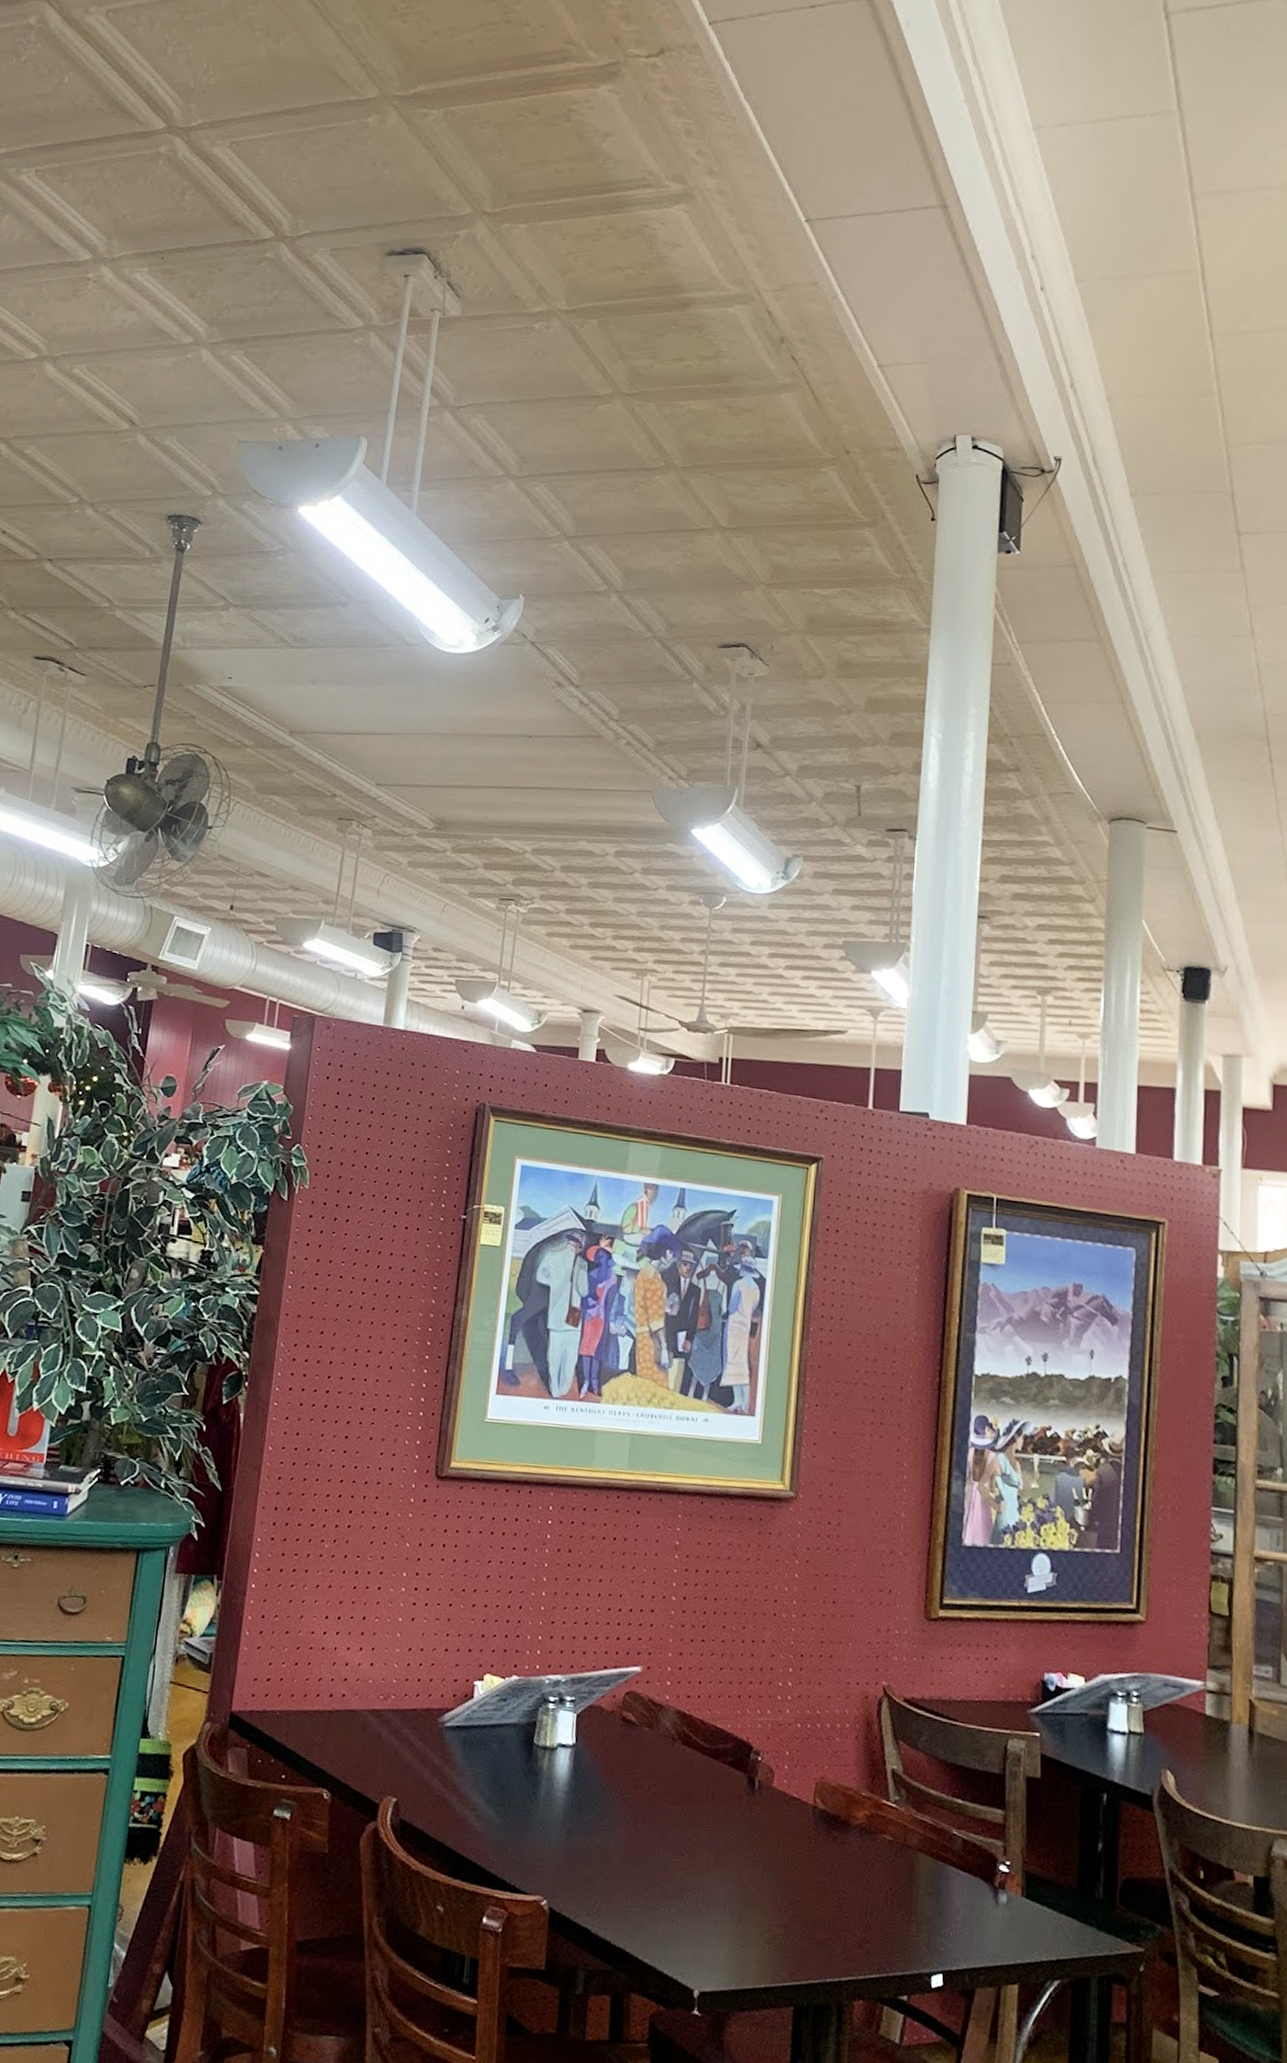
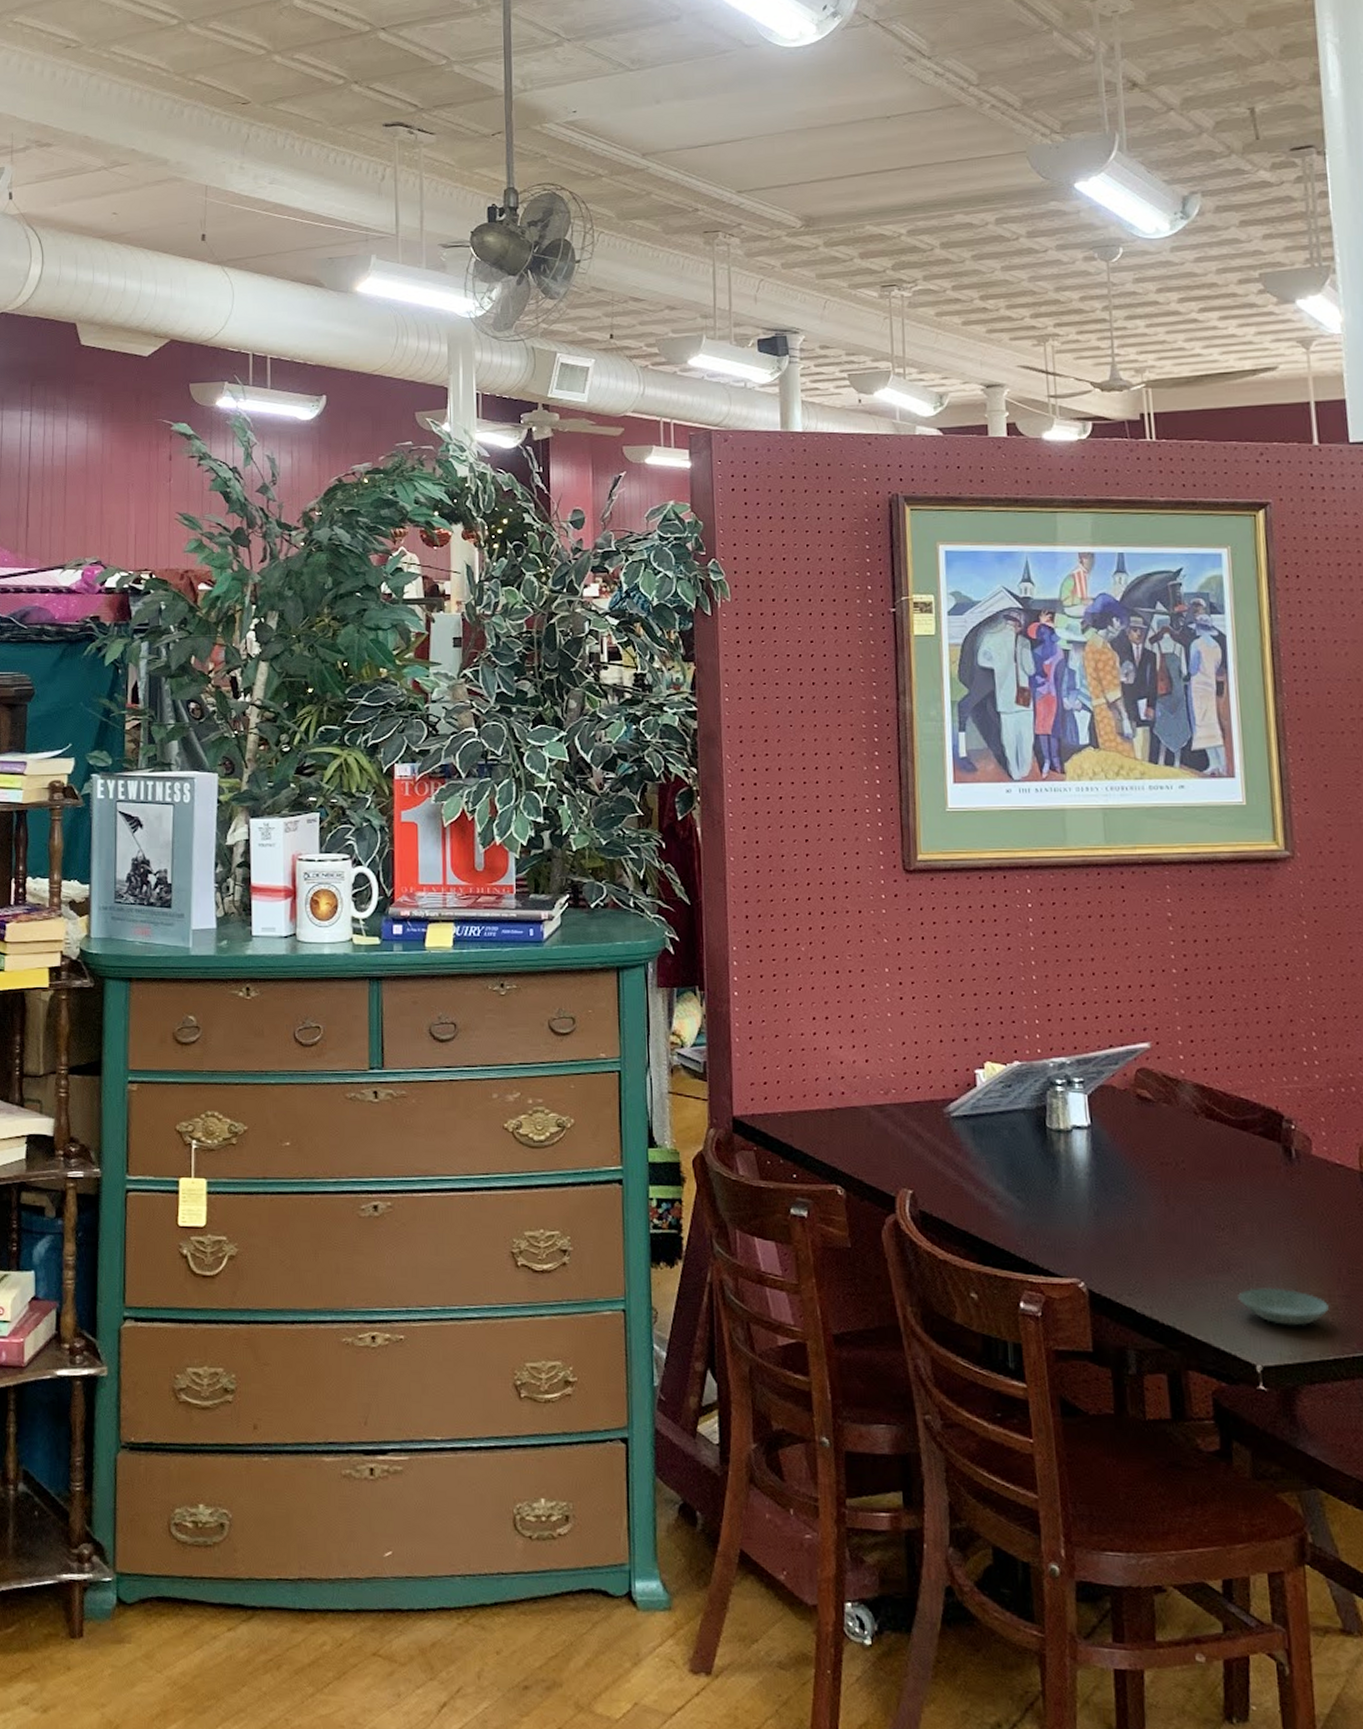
saucer: none [687,1913,767,1954] -> present [1238,1287,1329,1326]

